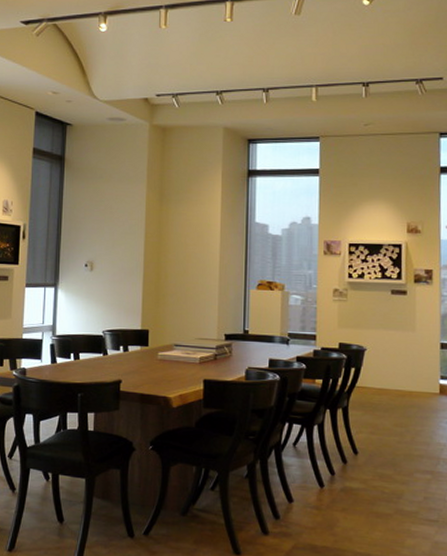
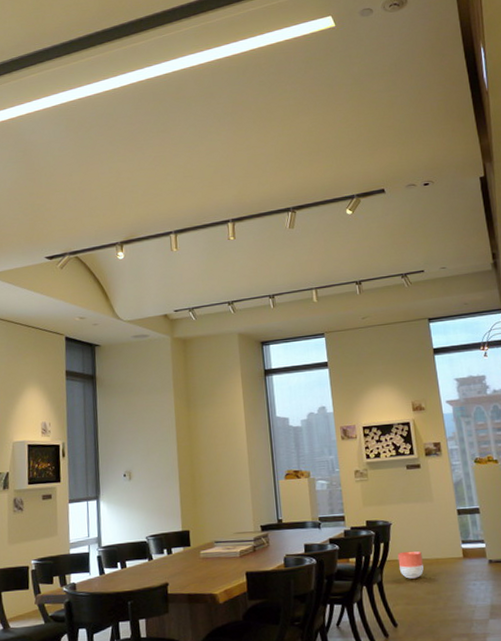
planter: none [368,379,395,409] -> present [397,551,424,579]

